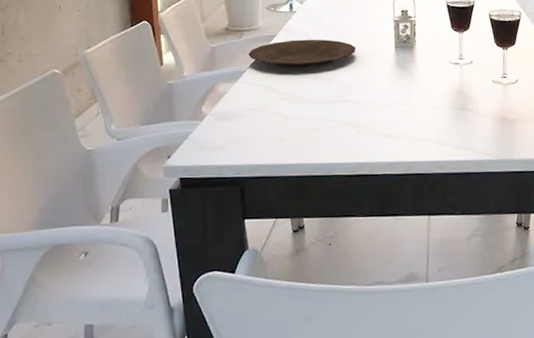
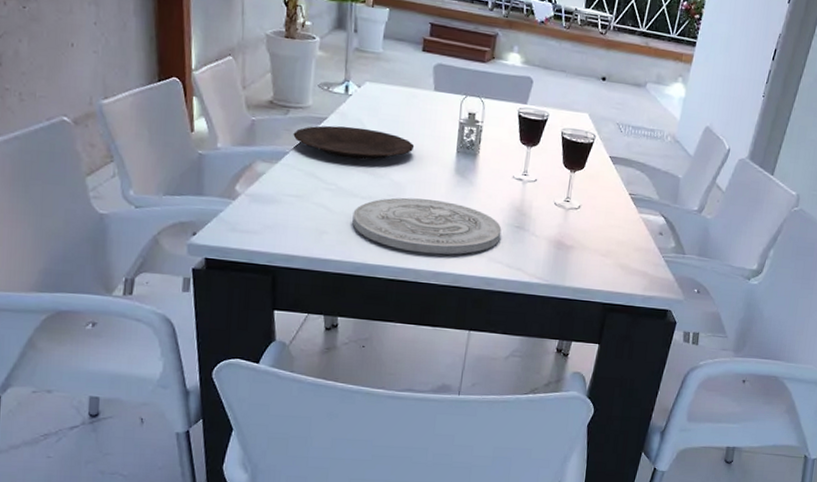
plate: none [308,94,447,146] -> present [352,197,502,255]

